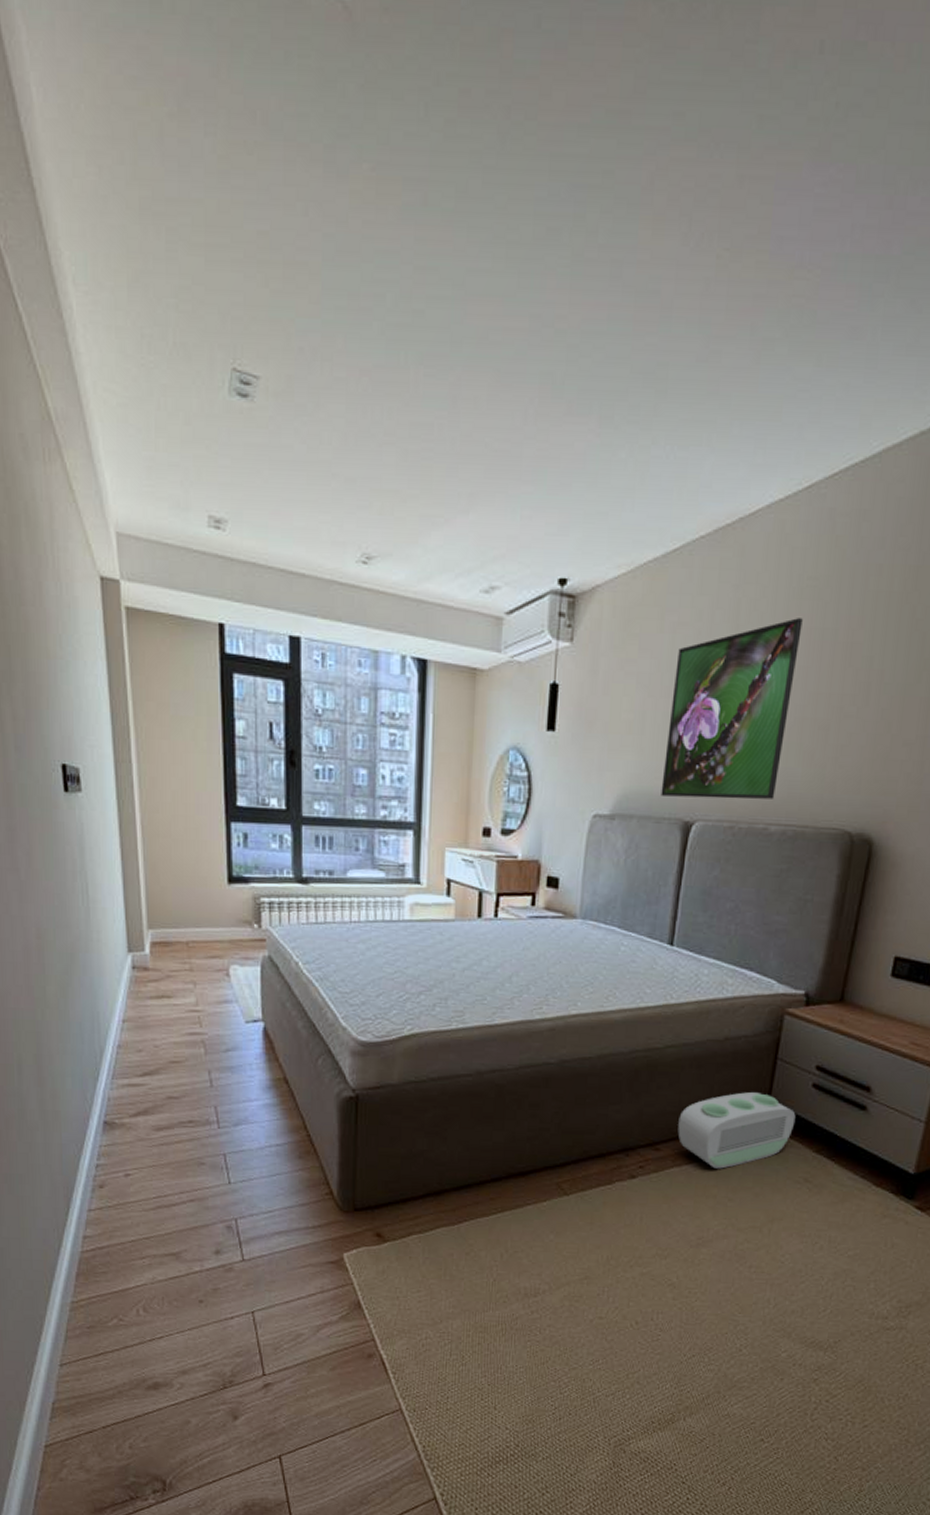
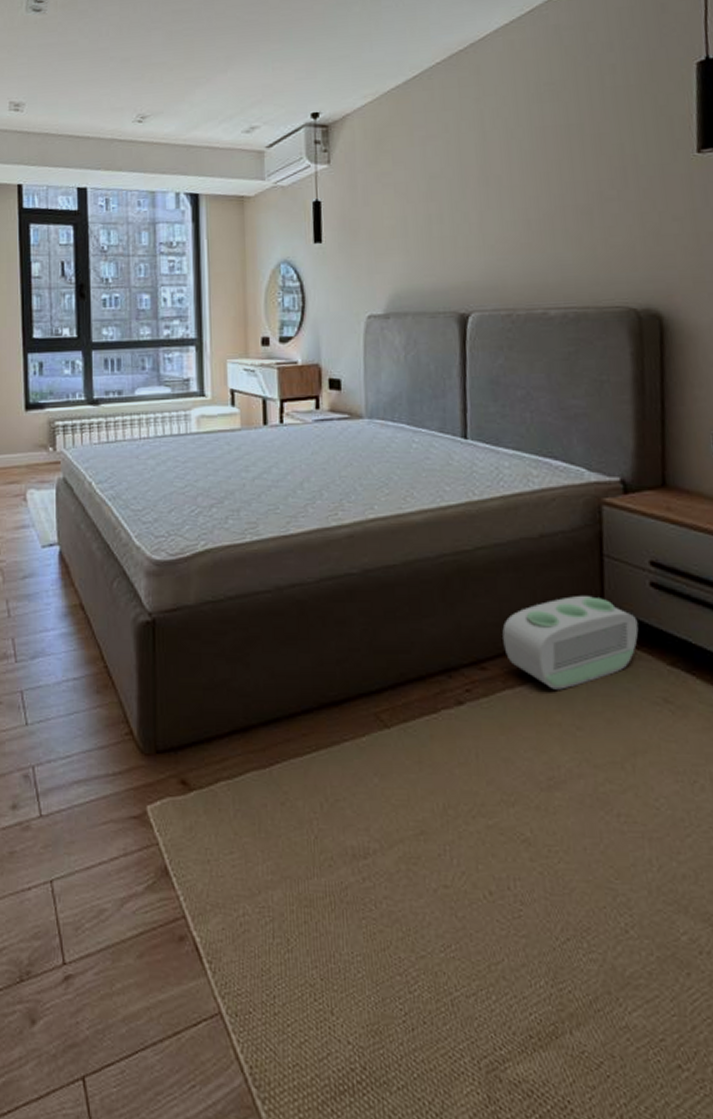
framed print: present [661,618,803,800] -> none [430,119,549,292]

